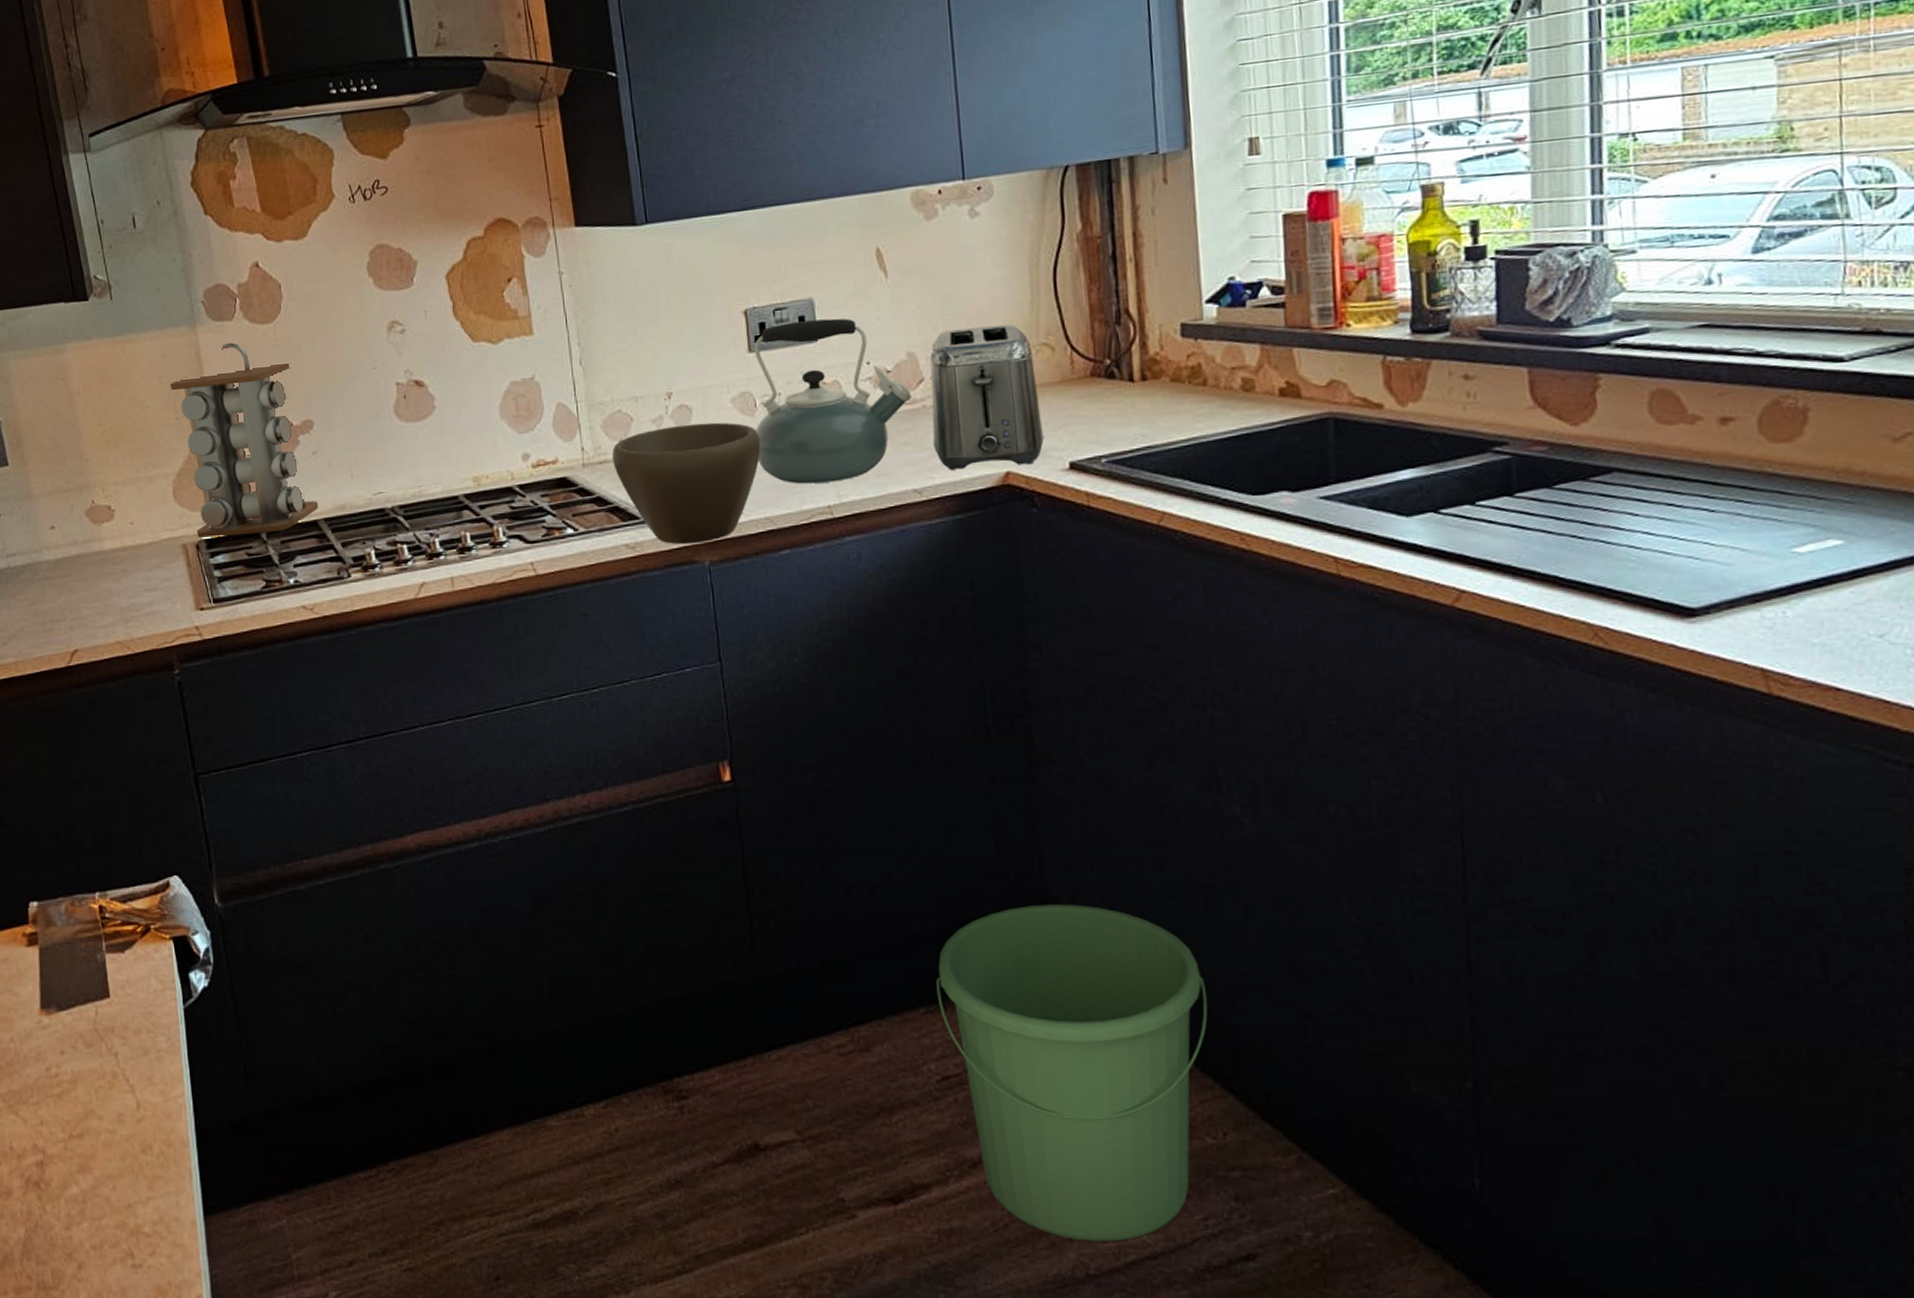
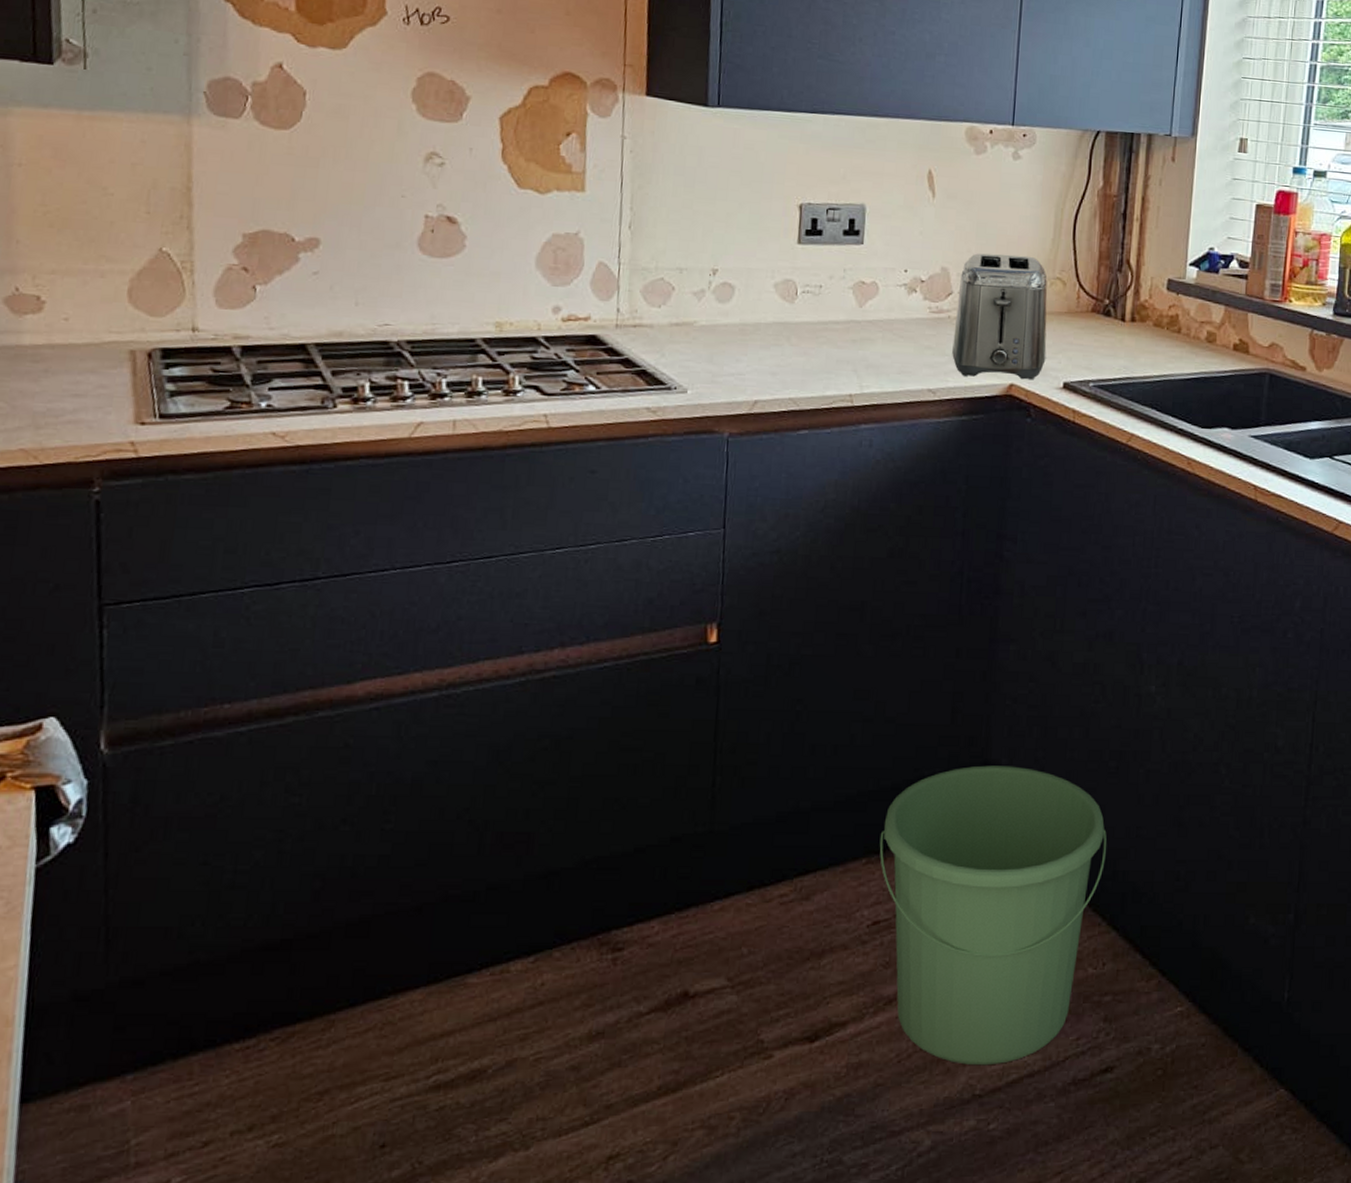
spice rack: present [170,342,319,538] -> none [145,141,311,351]
bowl: present [612,422,761,545] -> none [647,301,796,416]
kettle: present [754,318,912,484] -> none [790,222,940,374]

